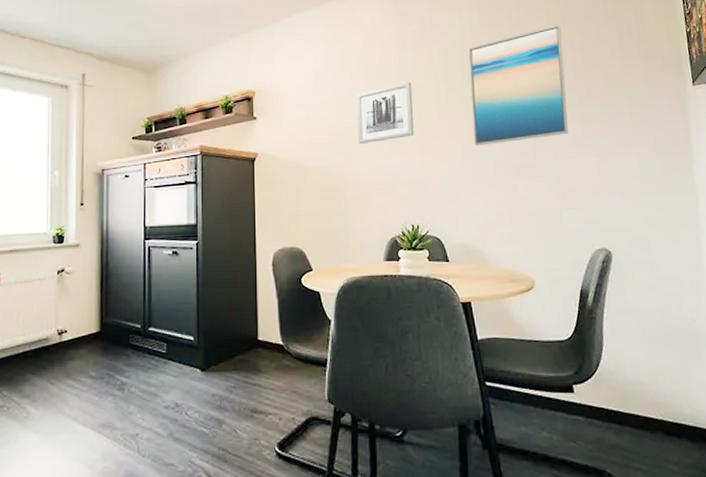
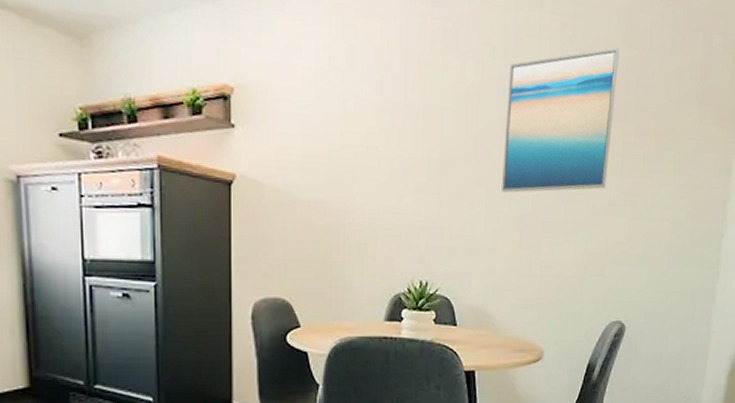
wall art: present [356,82,414,145] -> none [365,100,437,177]

